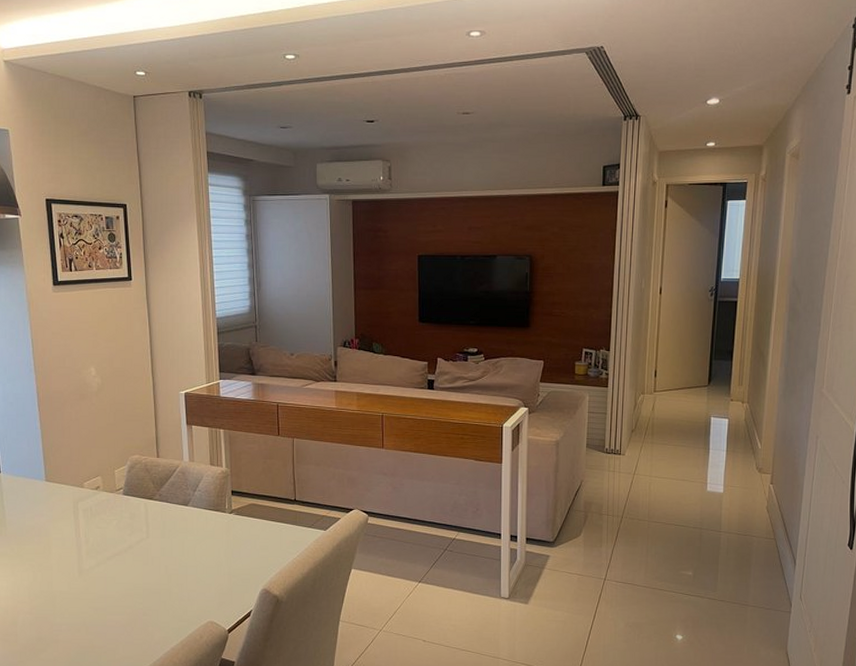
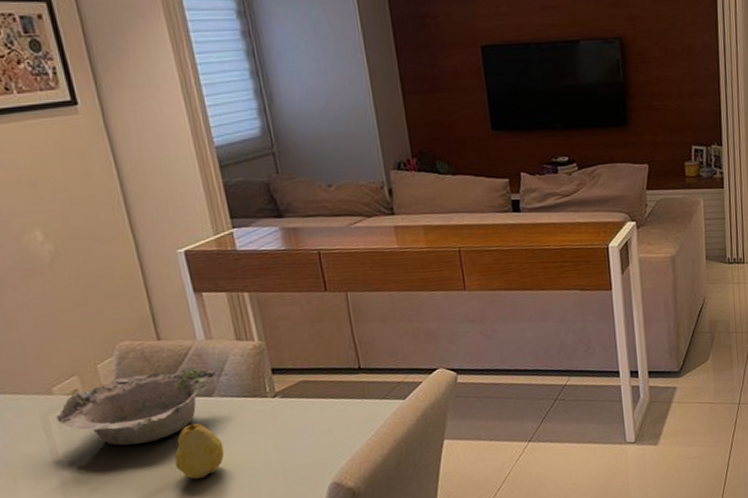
bowl: none [83,481,193,534] -> present [56,367,217,446]
fruit: none [155,524,190,569] -> present [174,423,225,480]

